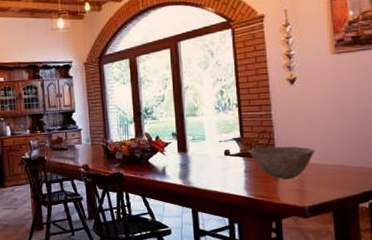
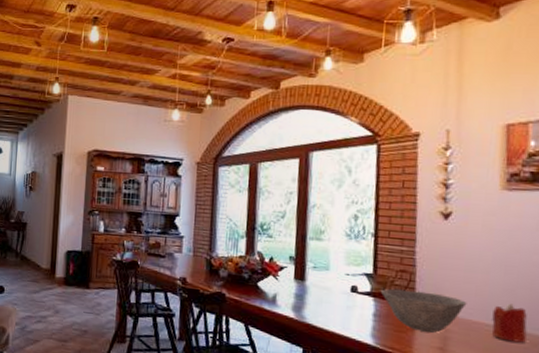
candle: none [335,145,362,176] -> present [492,303,527,343]

